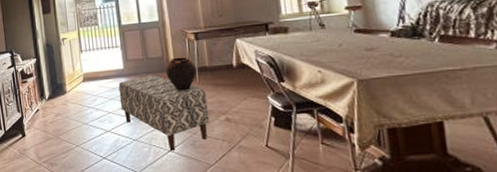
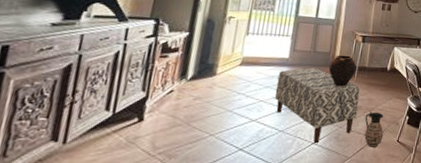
ceramic jug: none [219,115,247,154] -> present [364,111,384,147]

